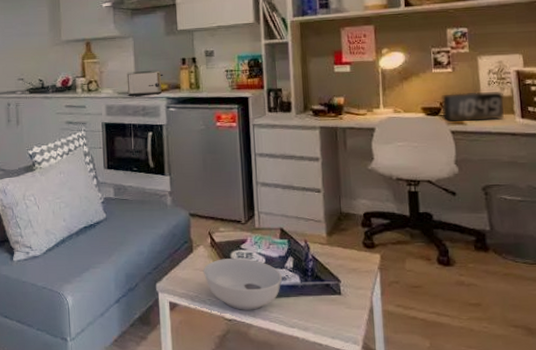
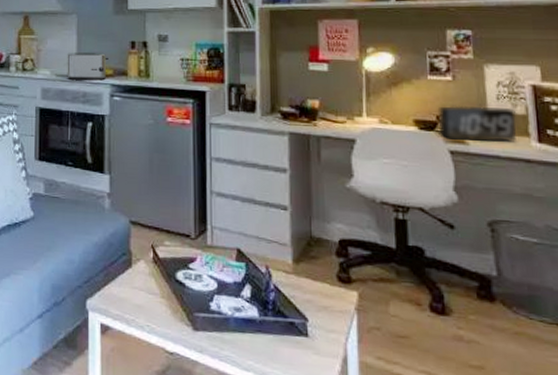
bowl: present [203,258,283,310] -> none [142,278,238,344]

